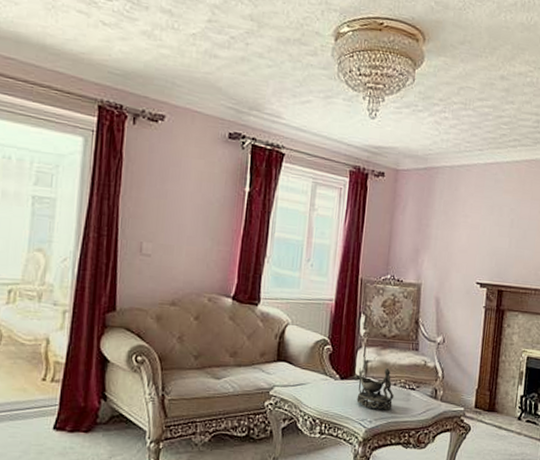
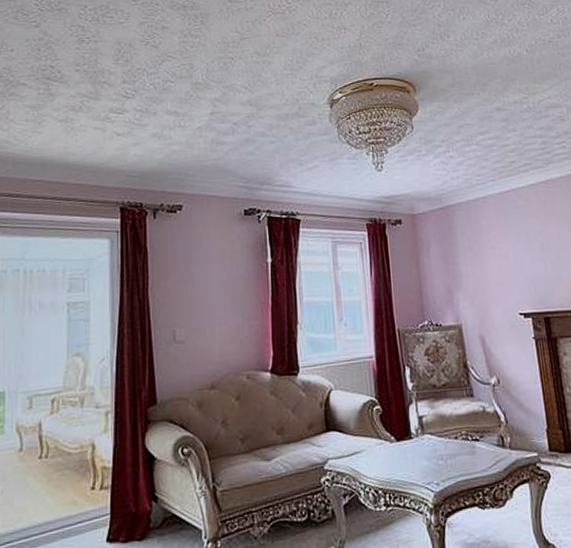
decorative bowl: present [353,367,395,410] -> none [410,420,458,469]

